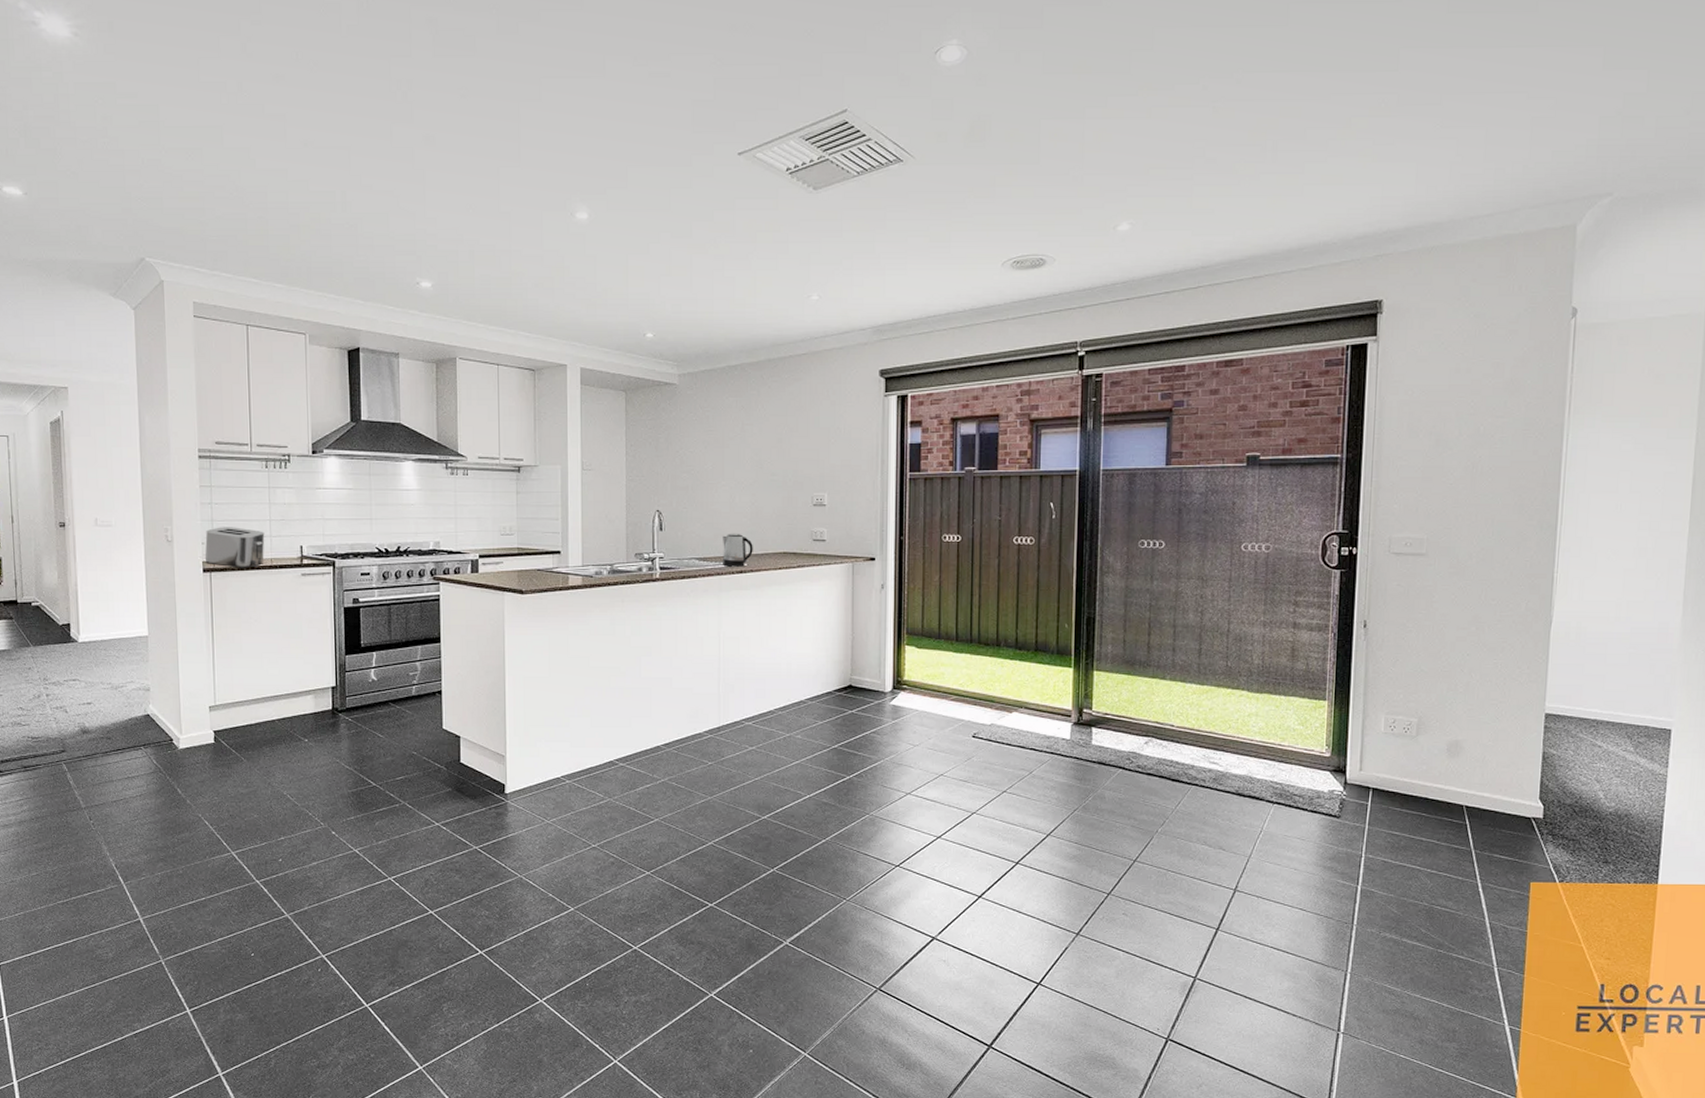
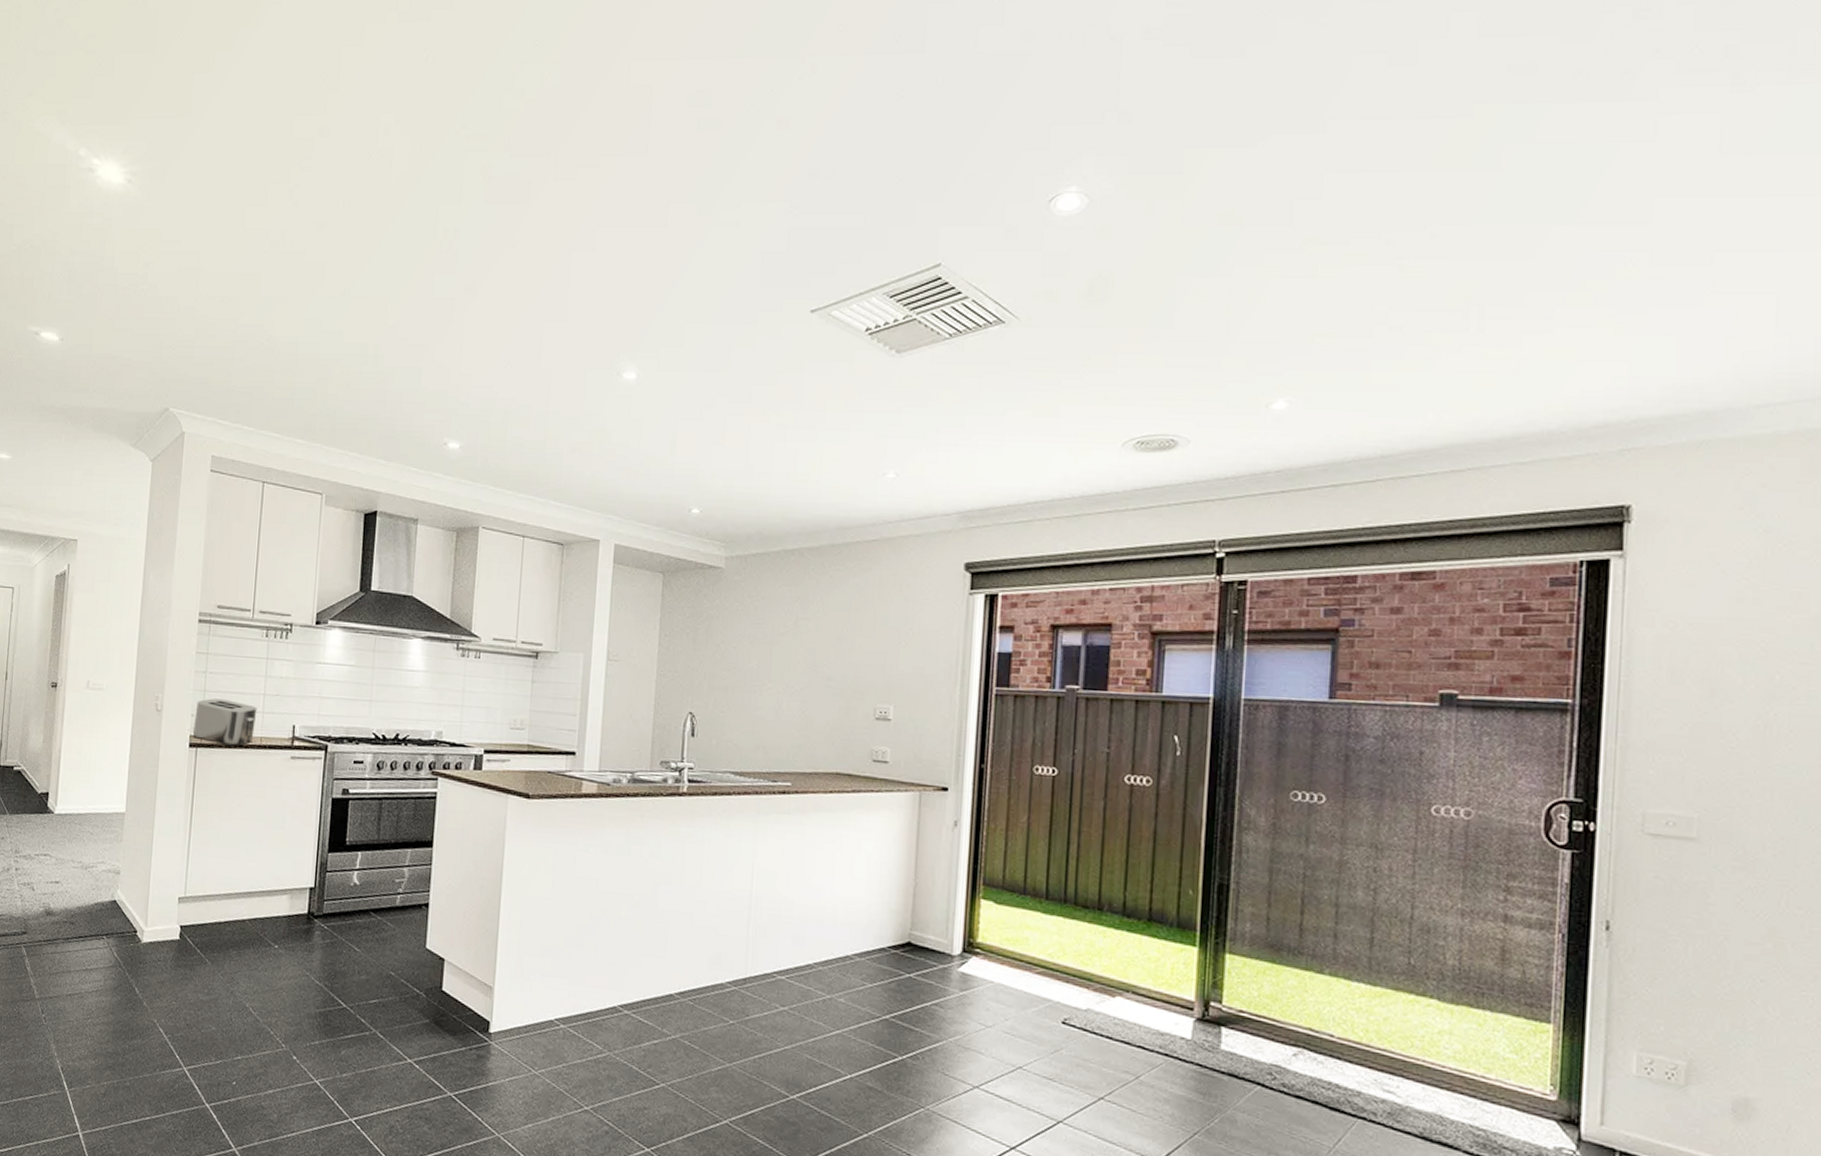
kettle: present [723,533,753,568] -> none [763,745,800,788]

